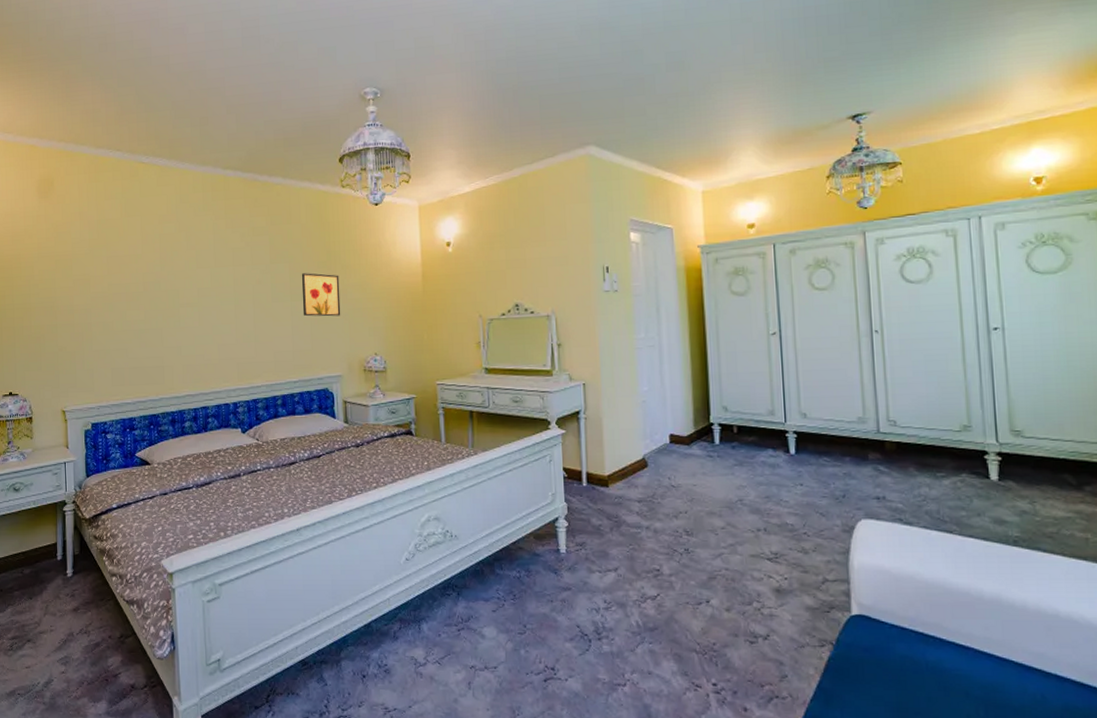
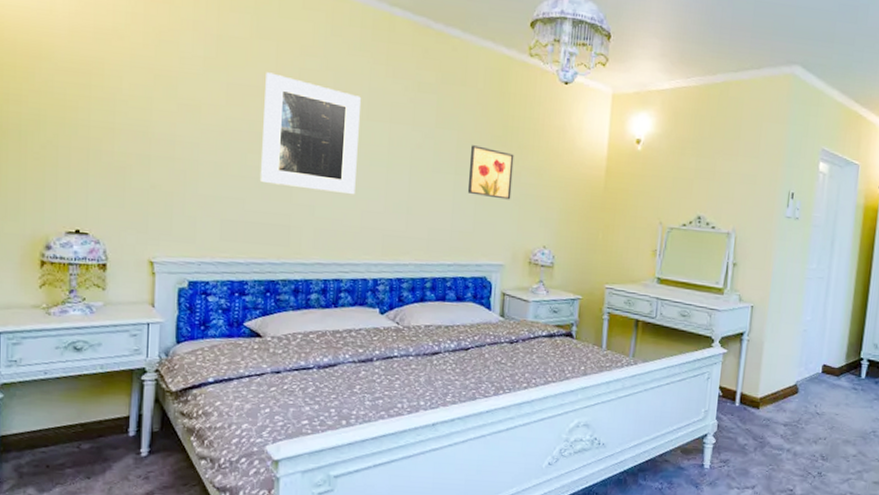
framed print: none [135,242,211,334] -> present [259,72,361,195]

